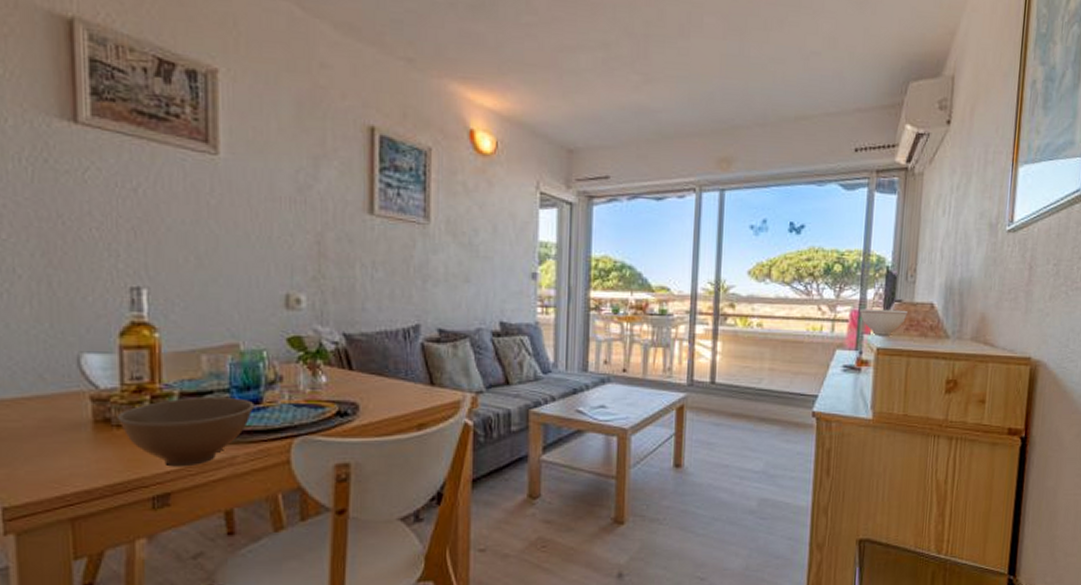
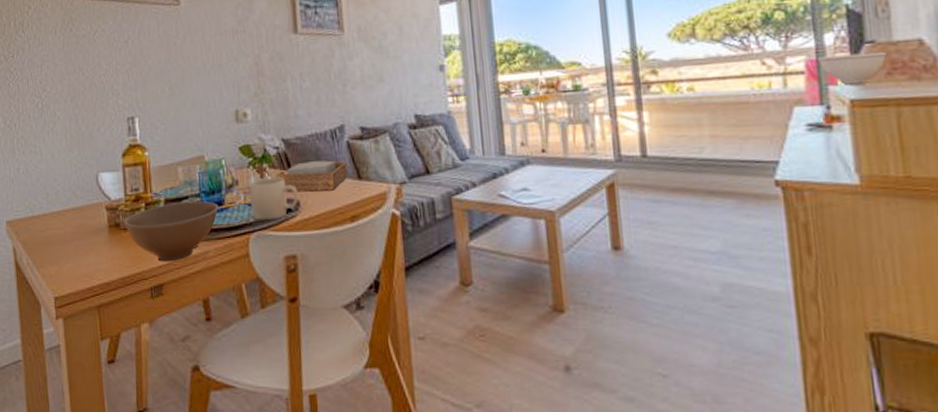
mug: none [296,375,358,426] -> present [249,176,299,223]
napkin holder: none [331,361,419,397] -> present [275,160,348,193]

